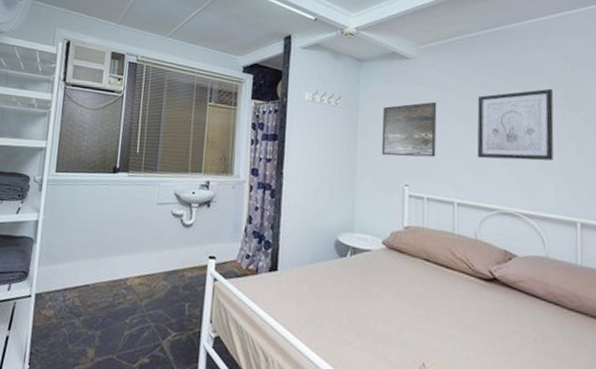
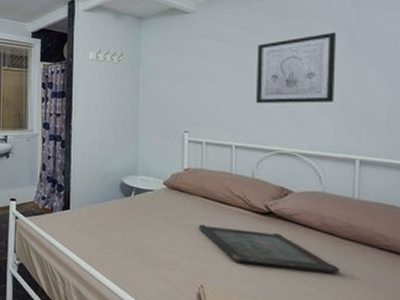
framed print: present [381,101,437,157] -> none [162,52,216,106]
serving tray: none [419,292,568,349] -> present [198,225,341,273]

